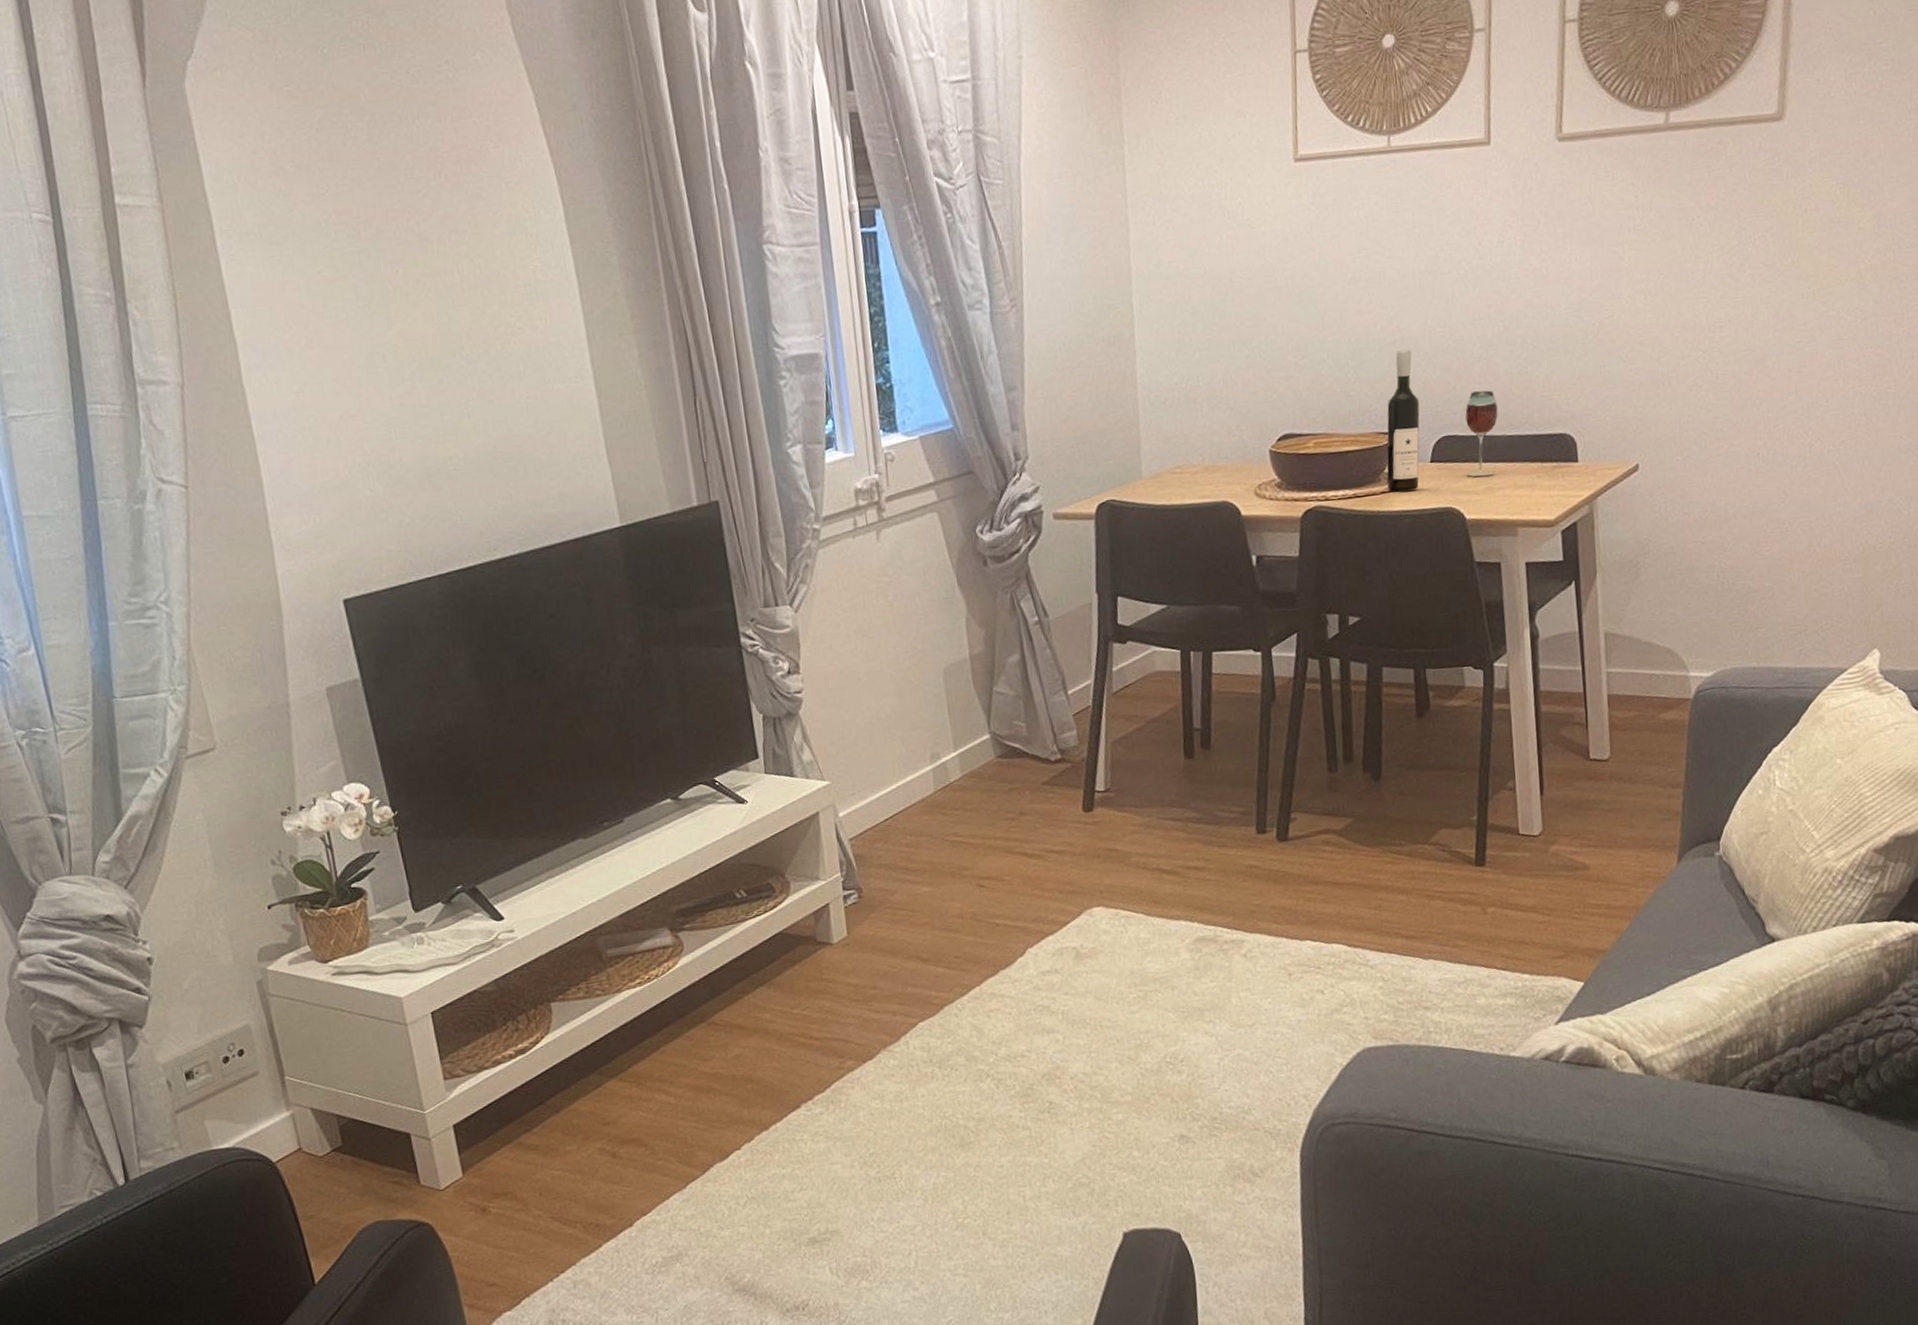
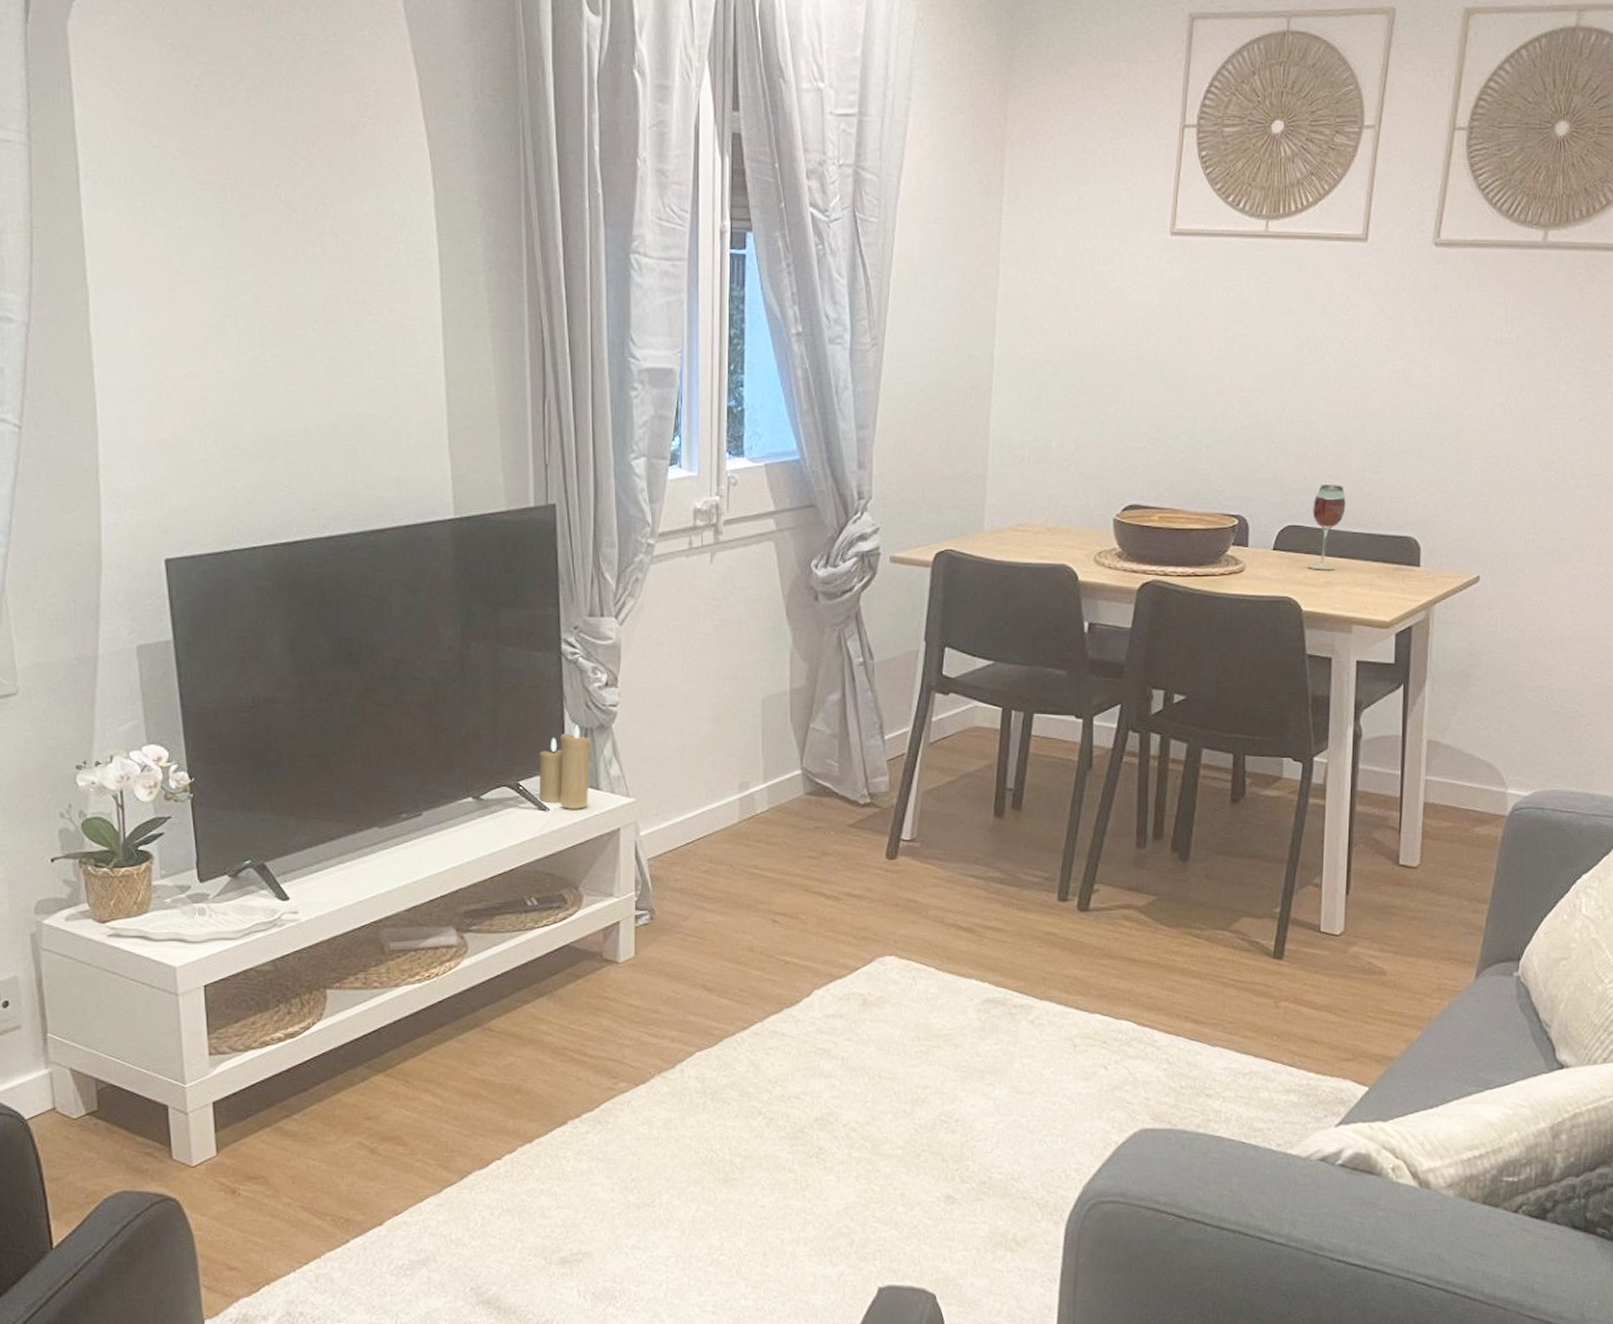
candle: none [731,715,785,799] -> present [538,725,591,809]
bottle: present [1386,349,1420,492] -> none [1227,435,1269,575]

